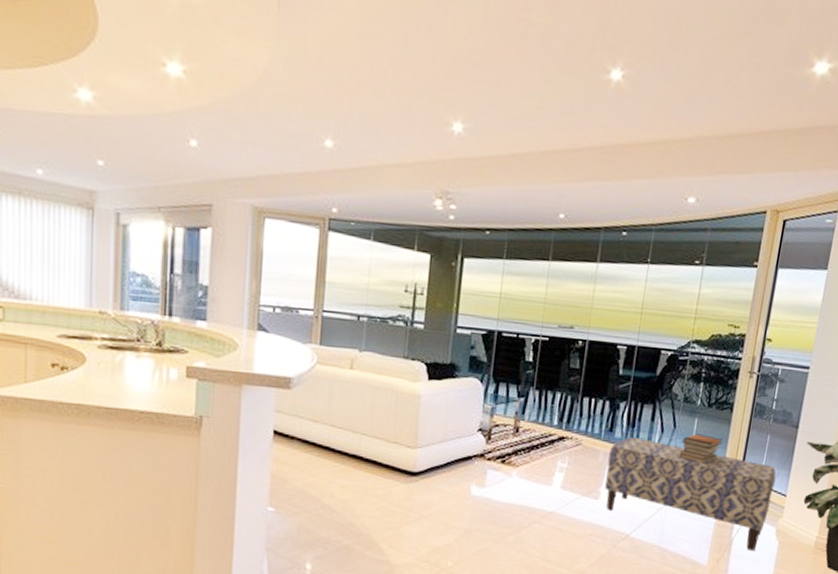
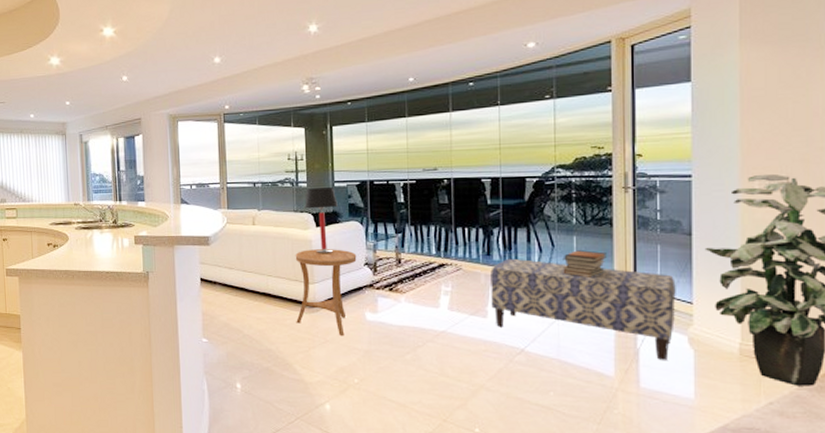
side table: none [389,406,471,513] -> present [295,249,357,337]
table lamp: none [418,331,458,413] -> present [305,187,338,253]

